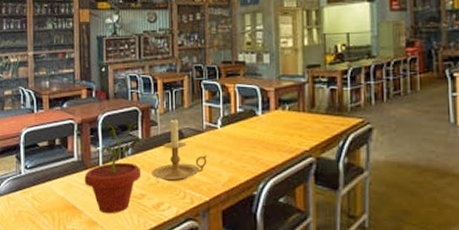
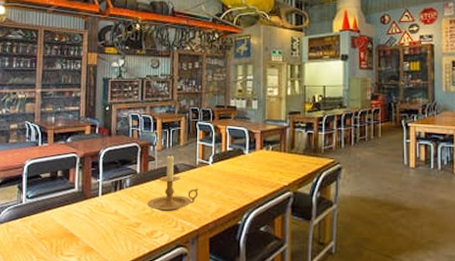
potted plant: present [84,120,143,214] -> none [83,154,141,241]

